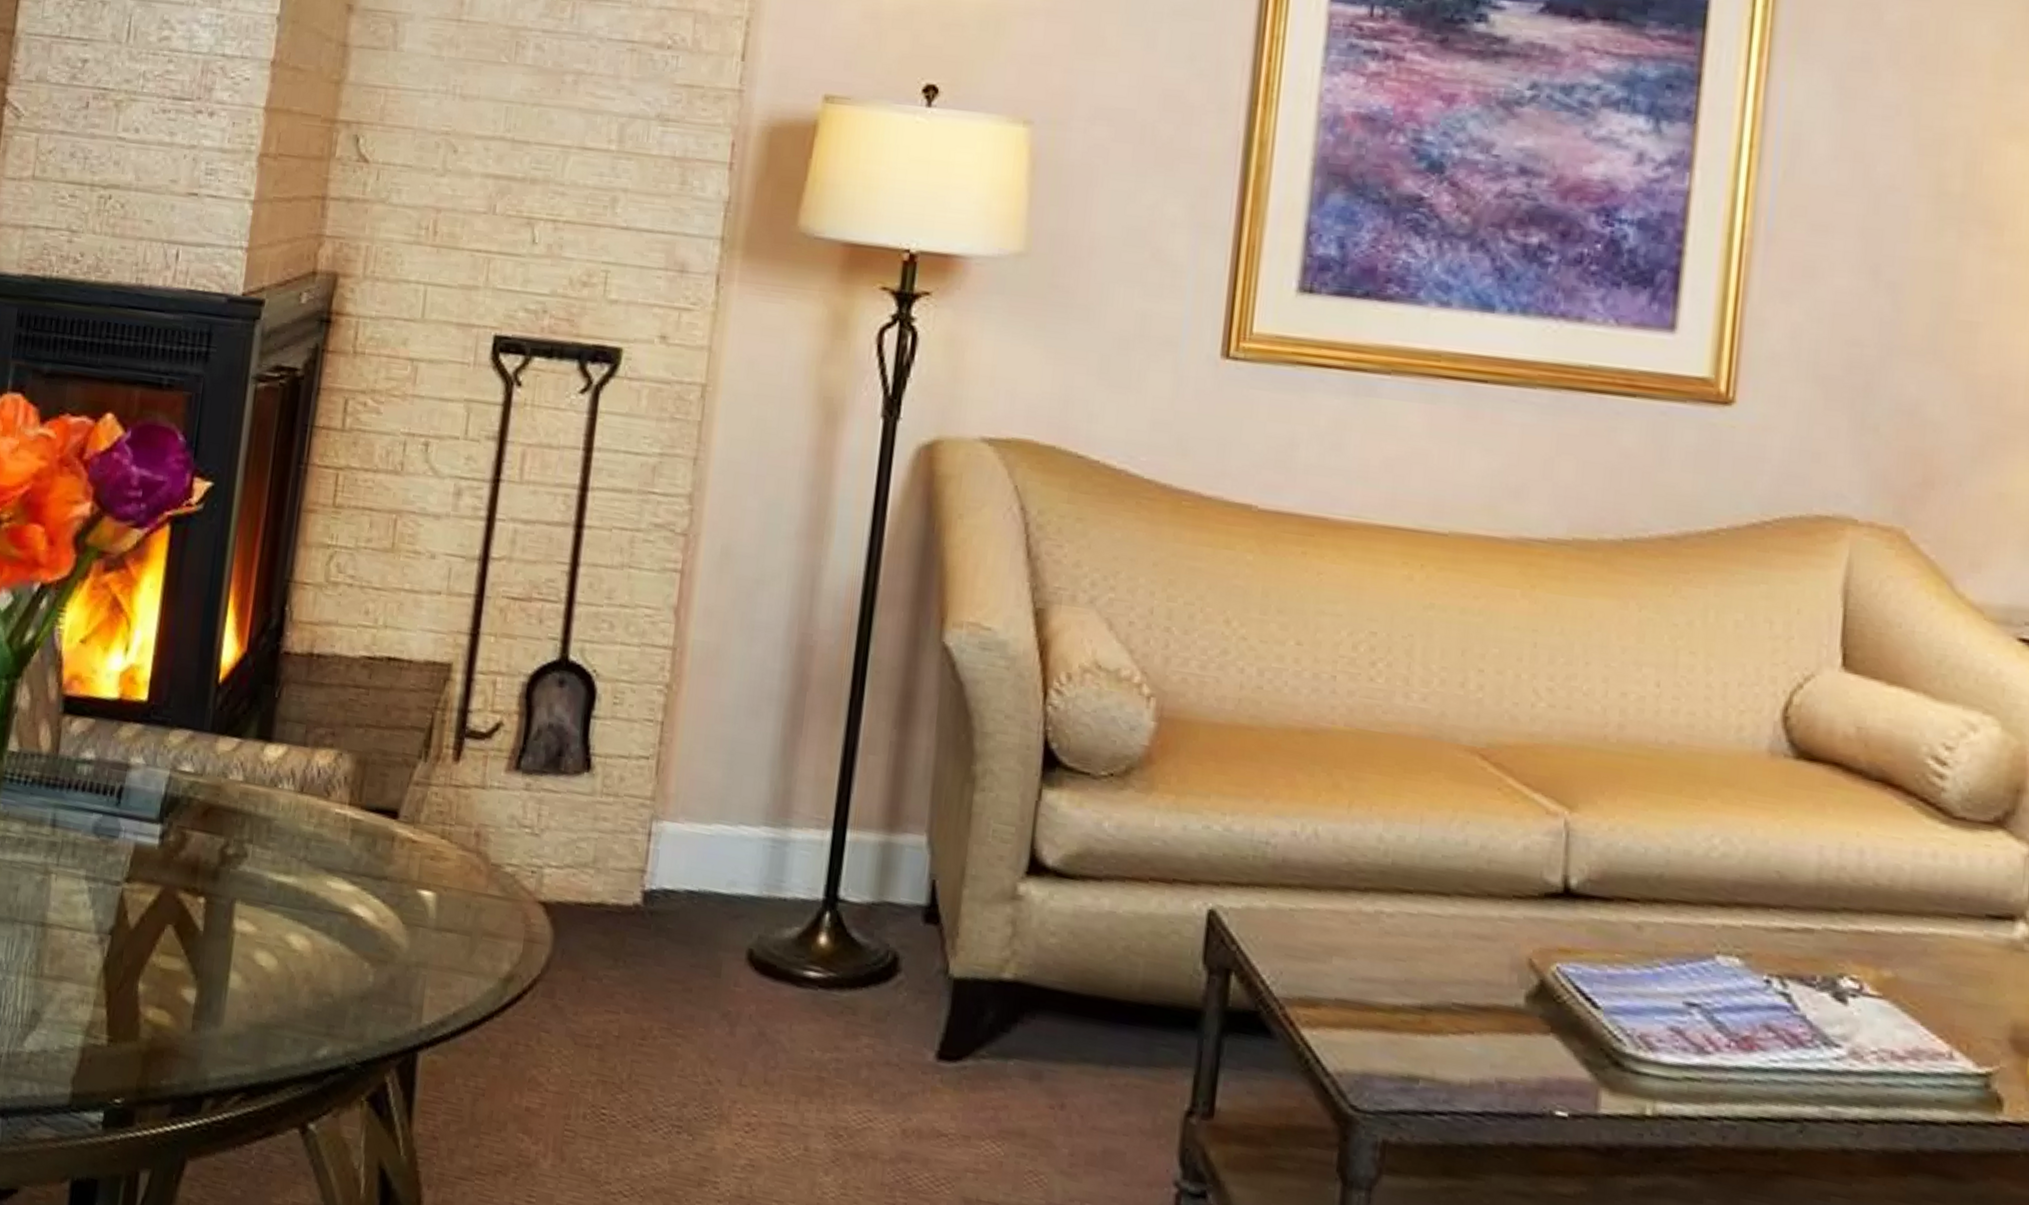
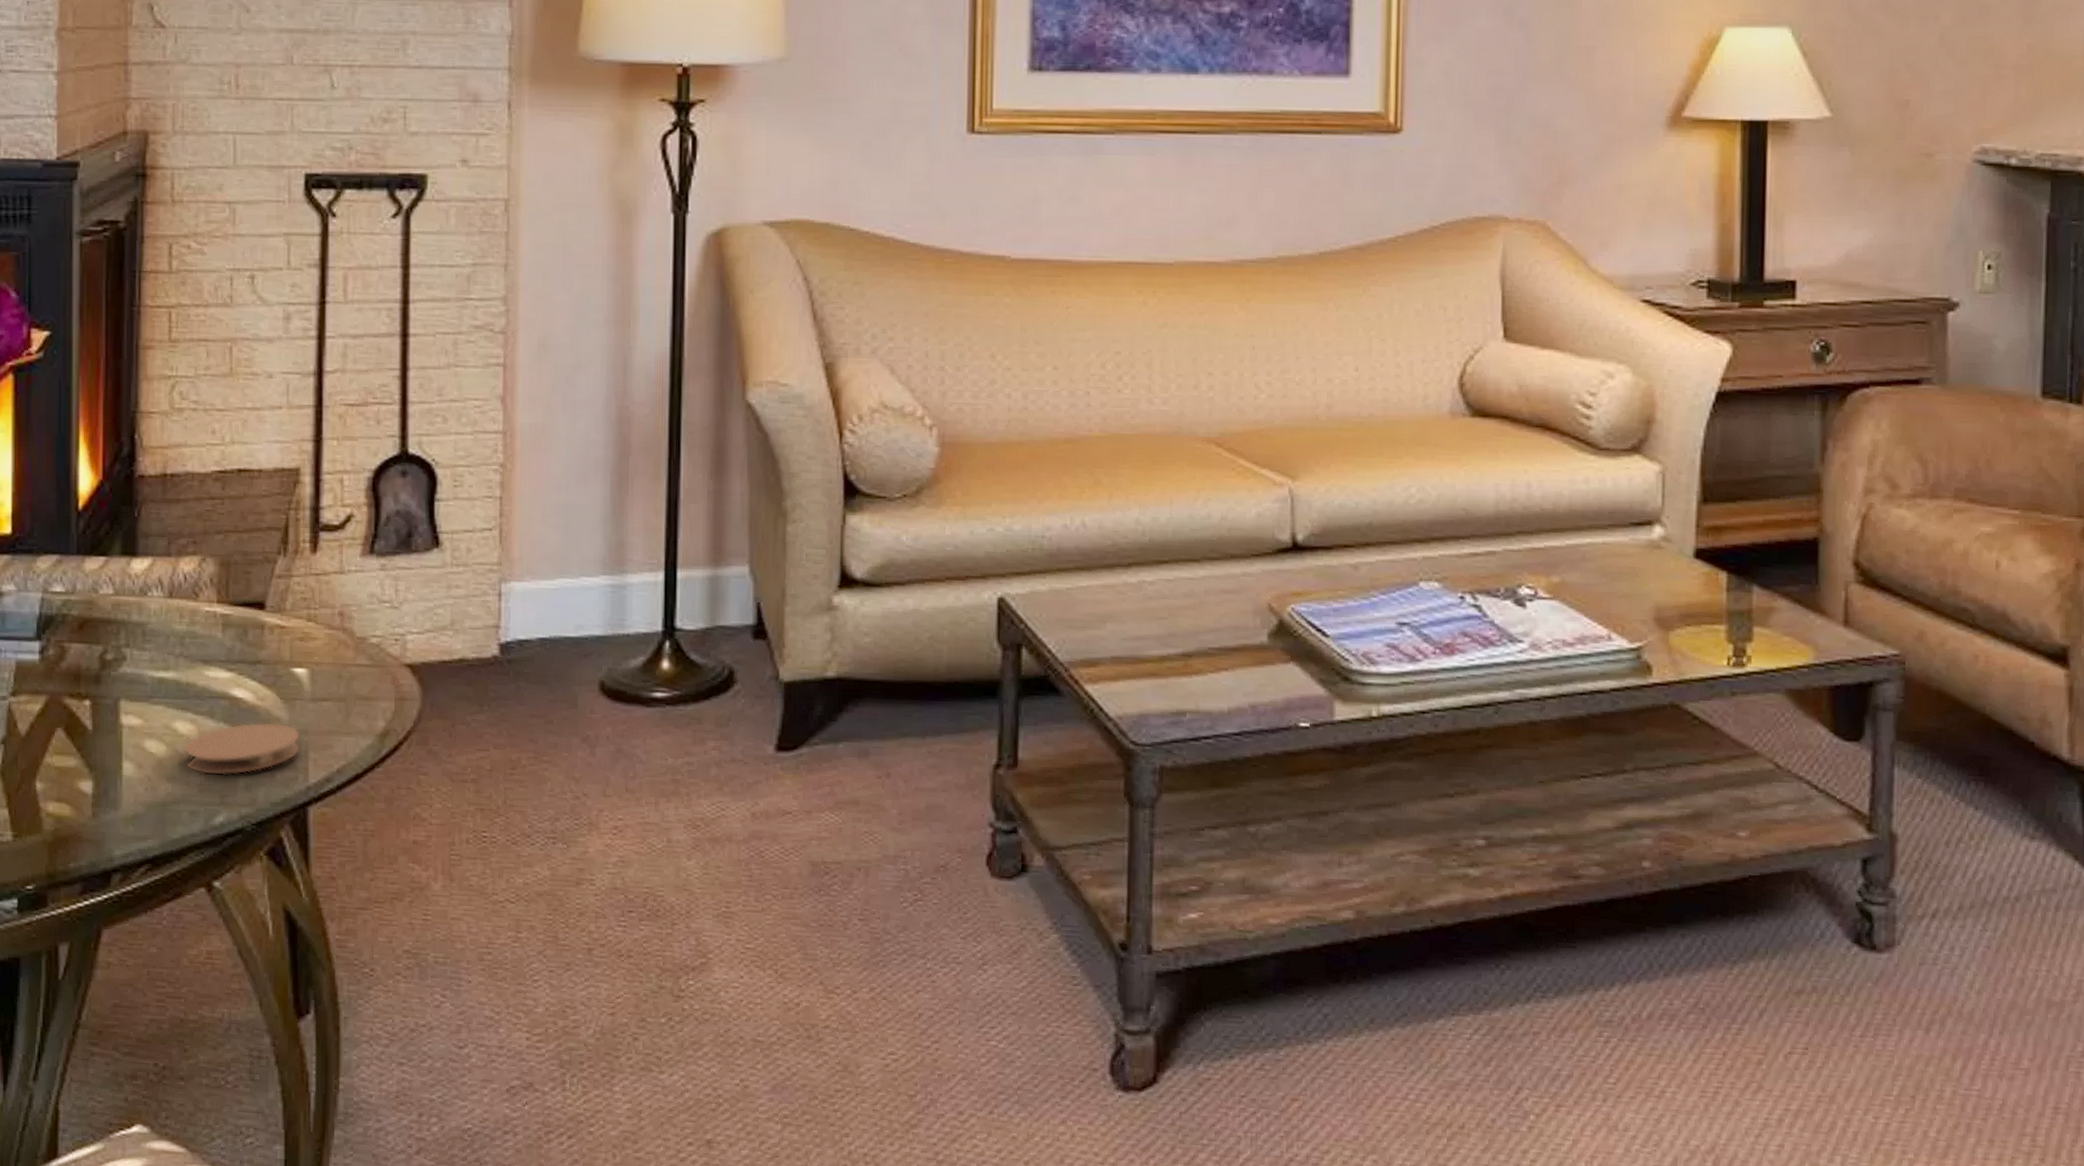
coaster: none [295,945,419,1004] -> present [183,722,300,776]

